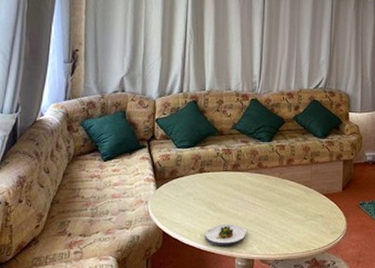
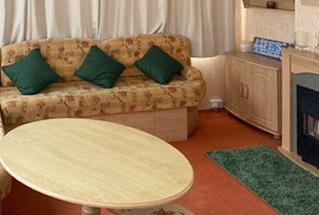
salad plate: present [204,224,246,246] -> none [51,171,92,193]

